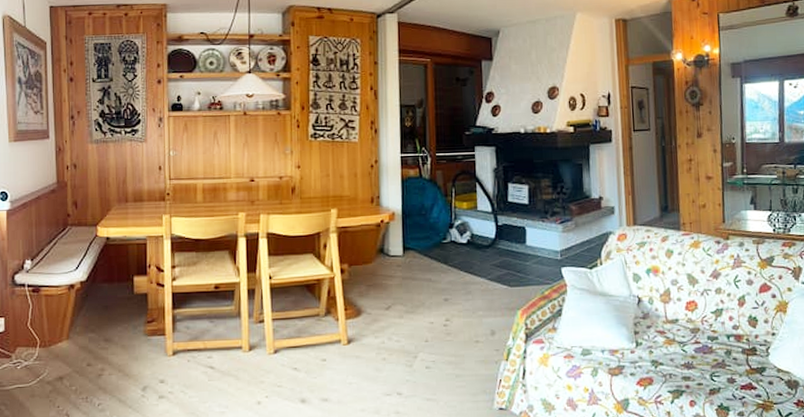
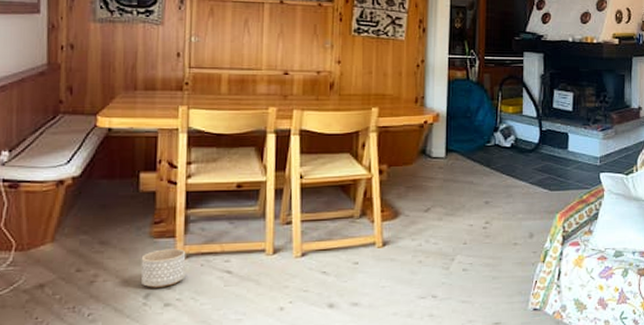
planter: none [138,345,175,381] -> present [141,248,186,288]

